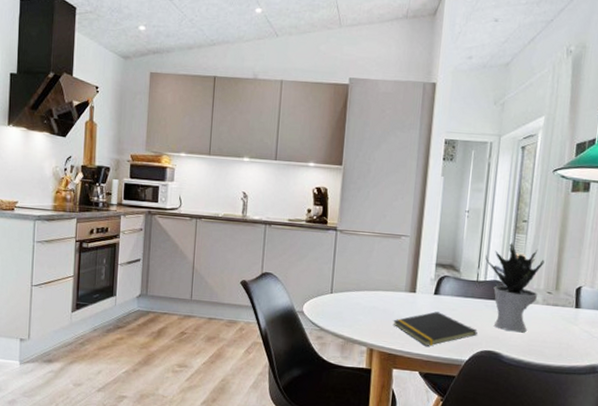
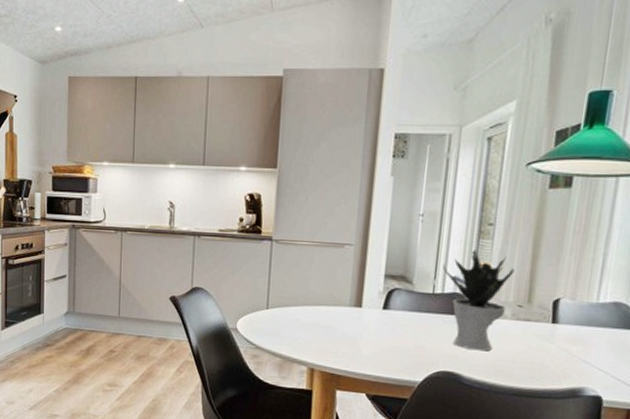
notepad: present [393,311,478,346] -> none [336,328,434,366]

